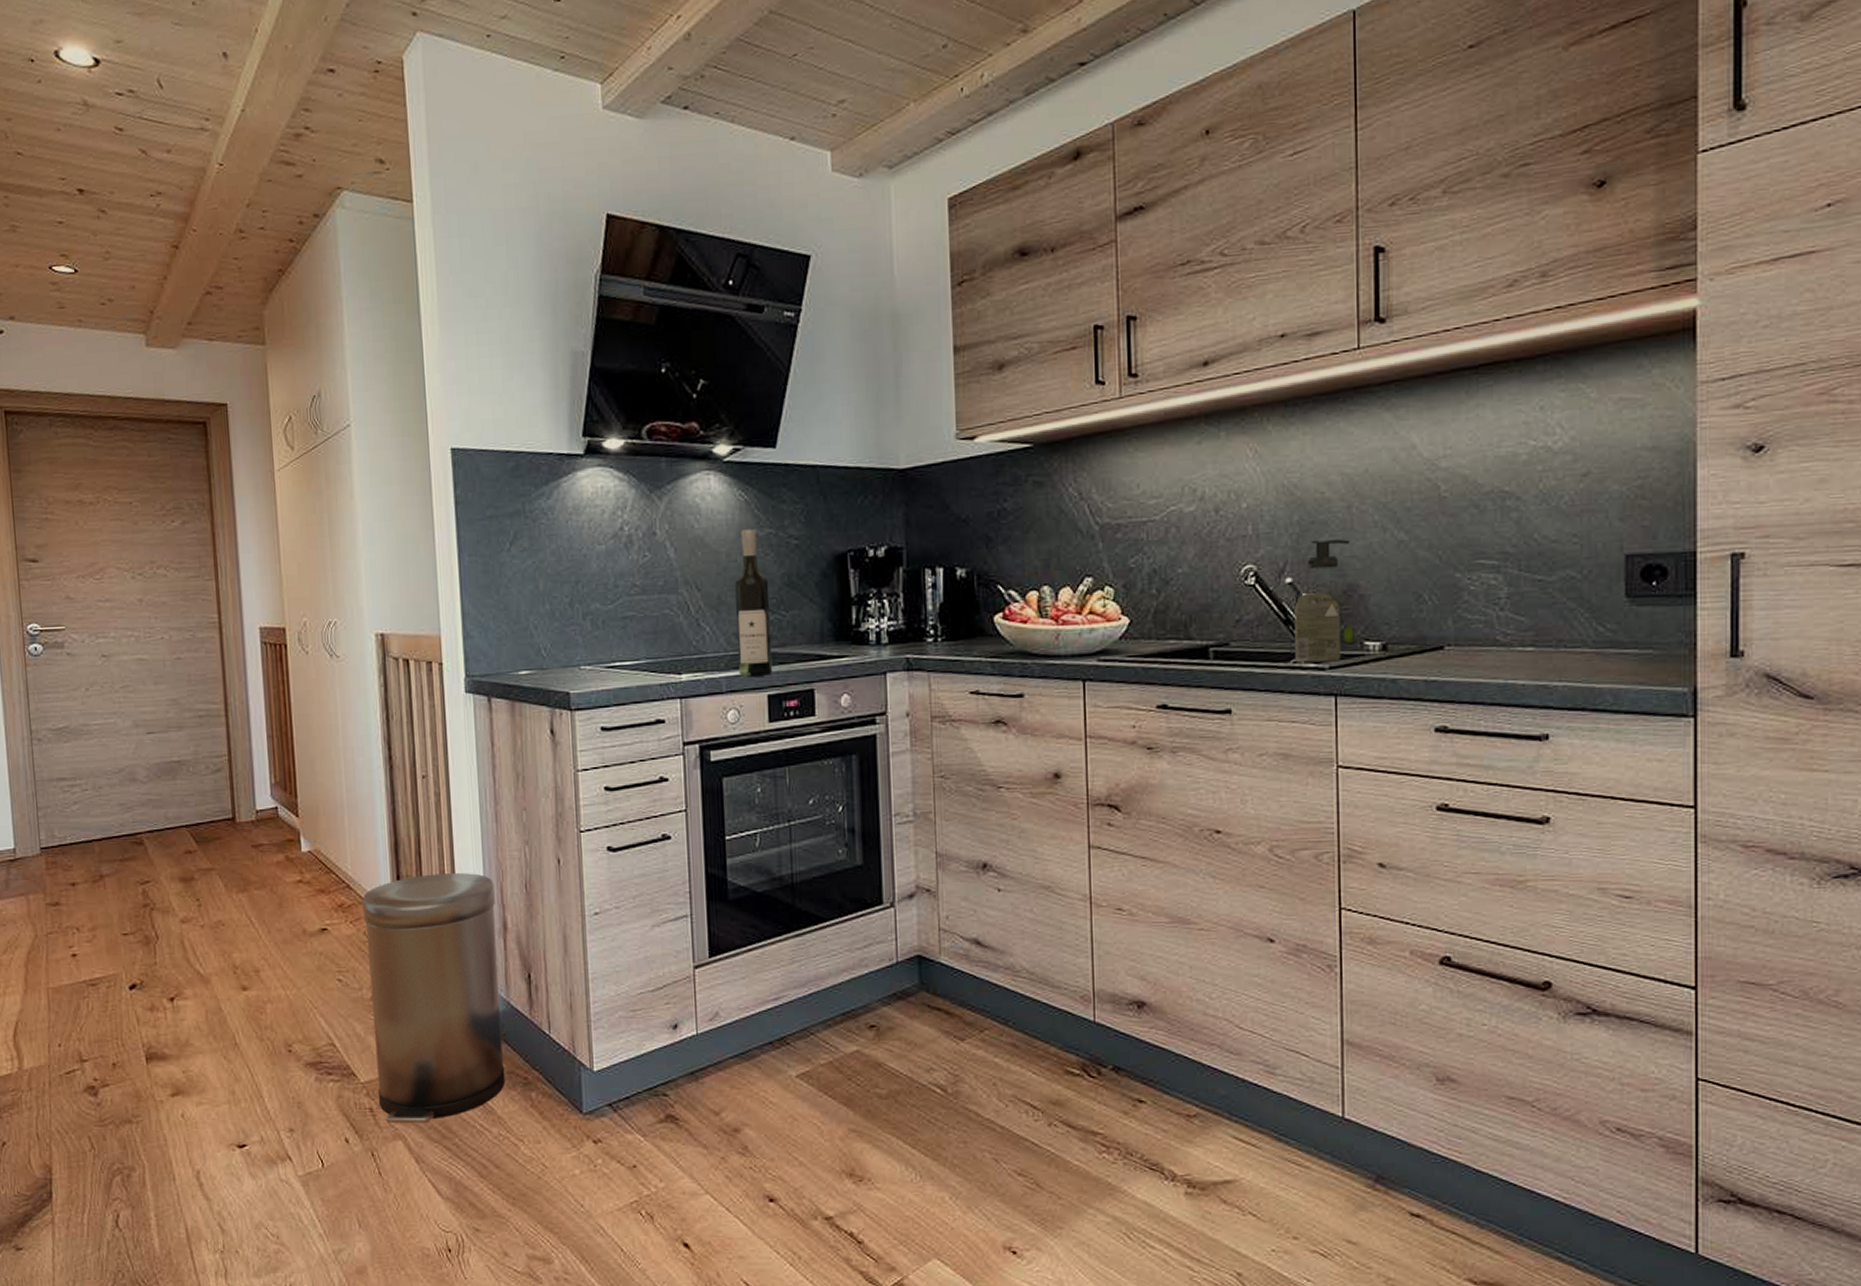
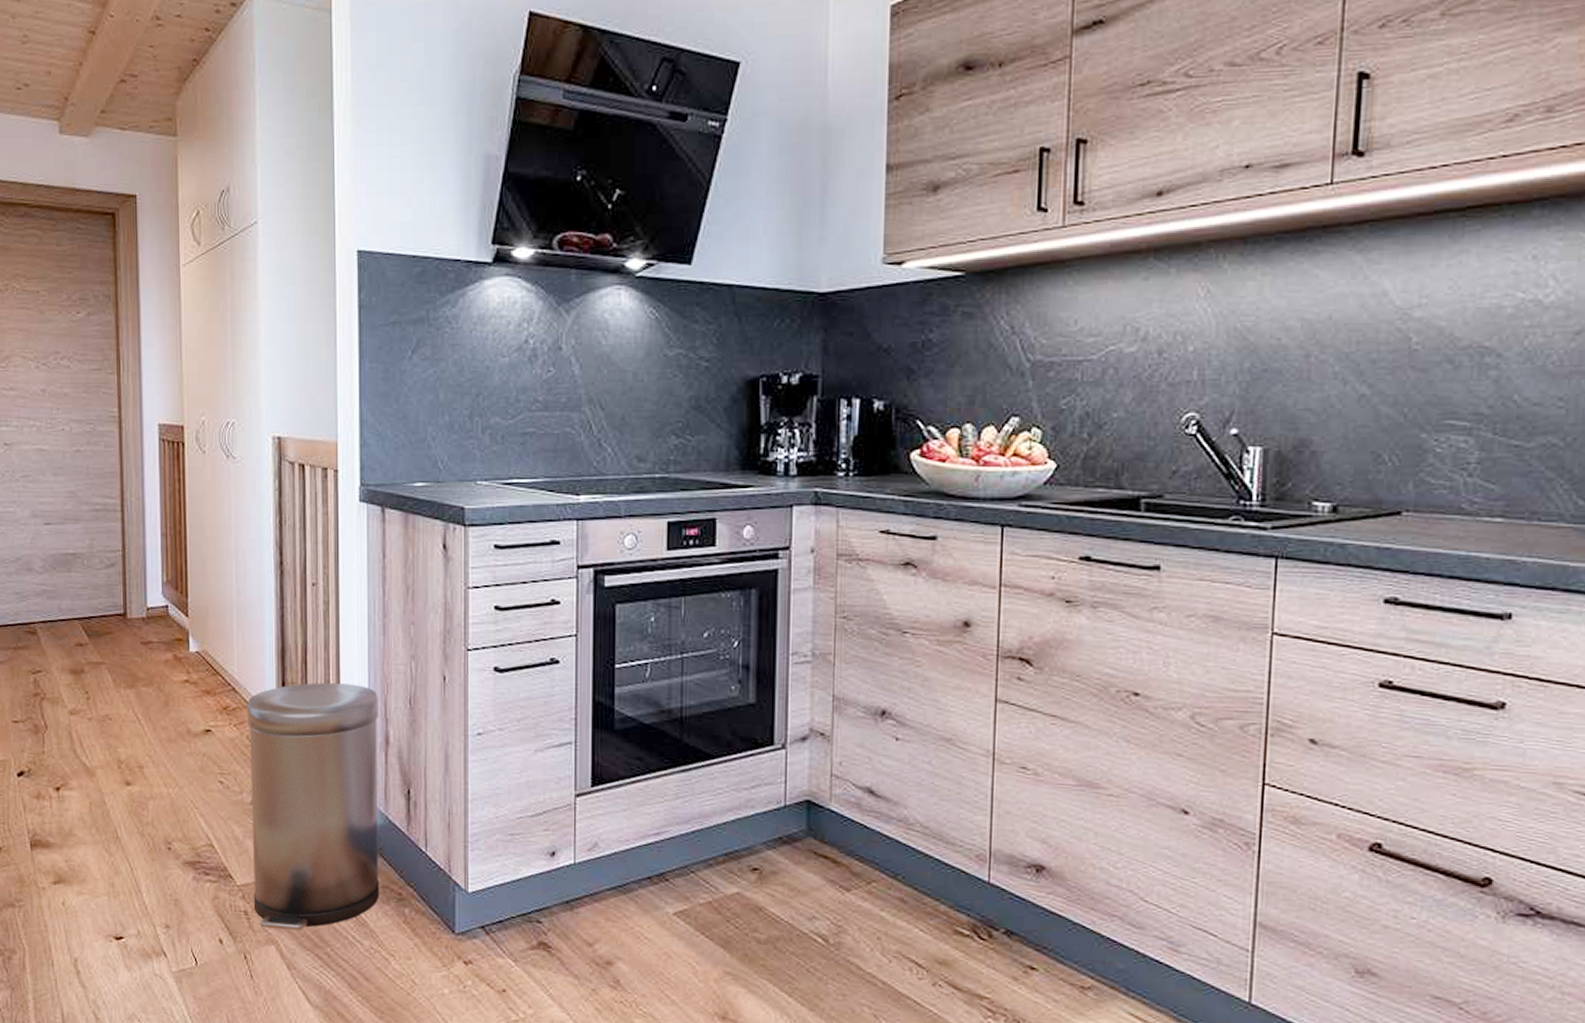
bottle: present [734,529,773,677] -> none [638,349,676,502]
soap dispenser: present [1294,538,1354,663] -> none [1235,389,1306,521]

